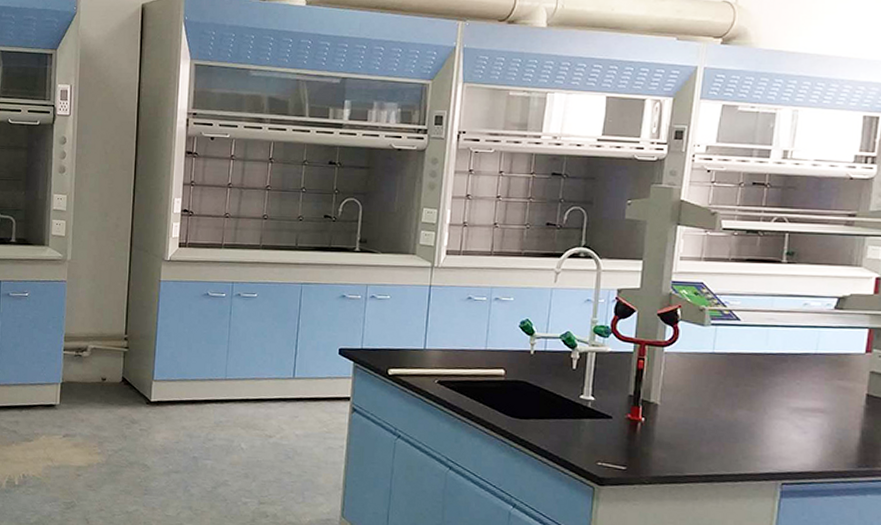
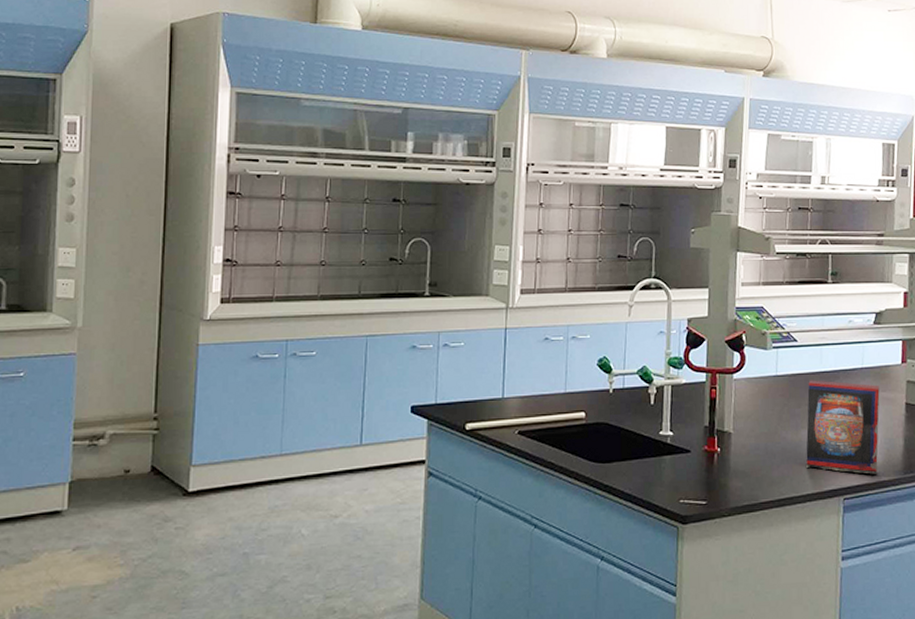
book: none [741,360,835,463] -> present [806,380,880,474]

